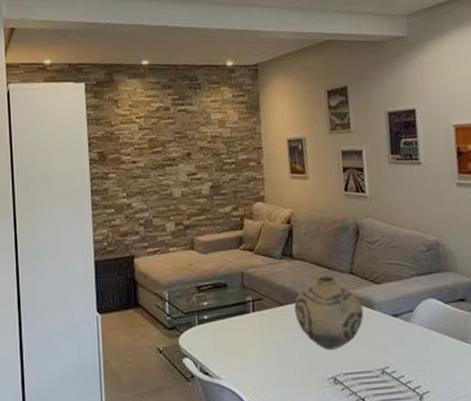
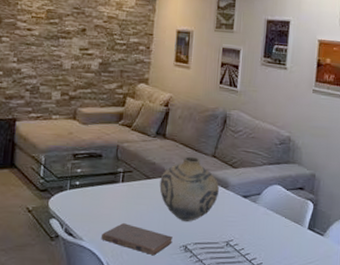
book: none [240,357,319,391] -> present [102,223,173,256]

